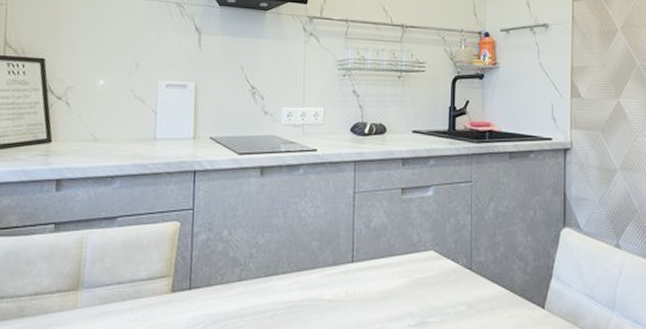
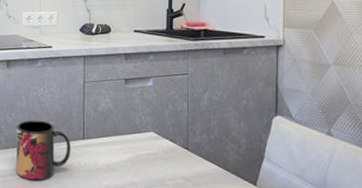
mug: none [268,240,338,317] -> present [16,120,71,181]

